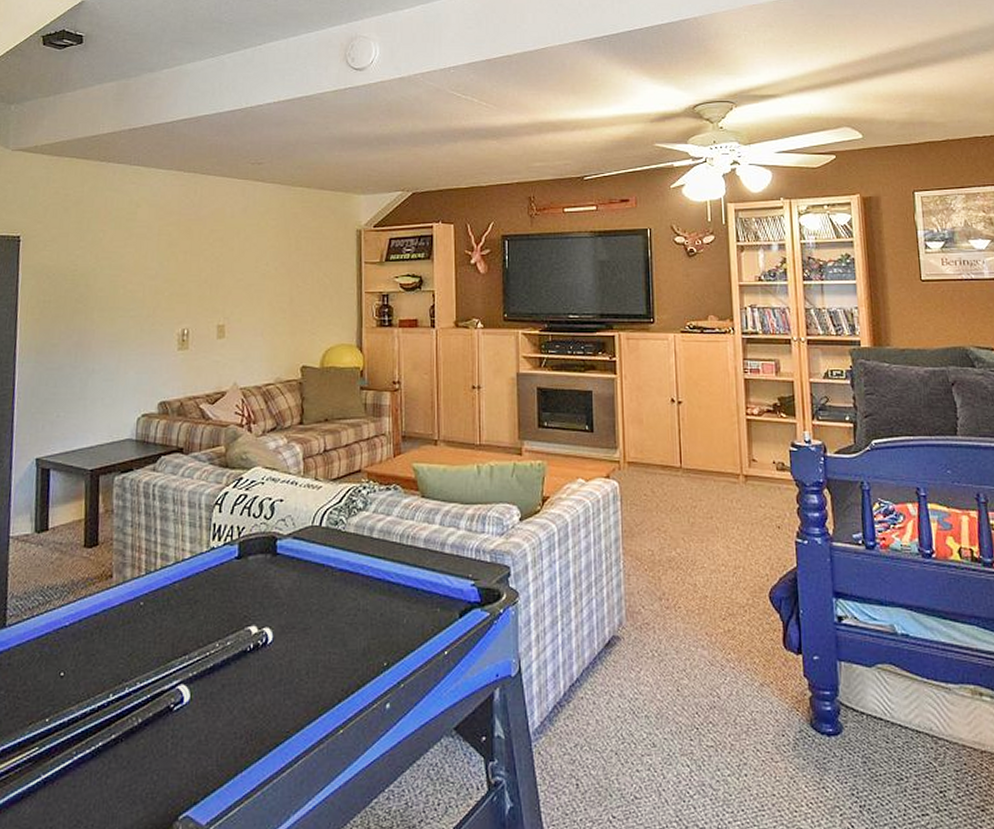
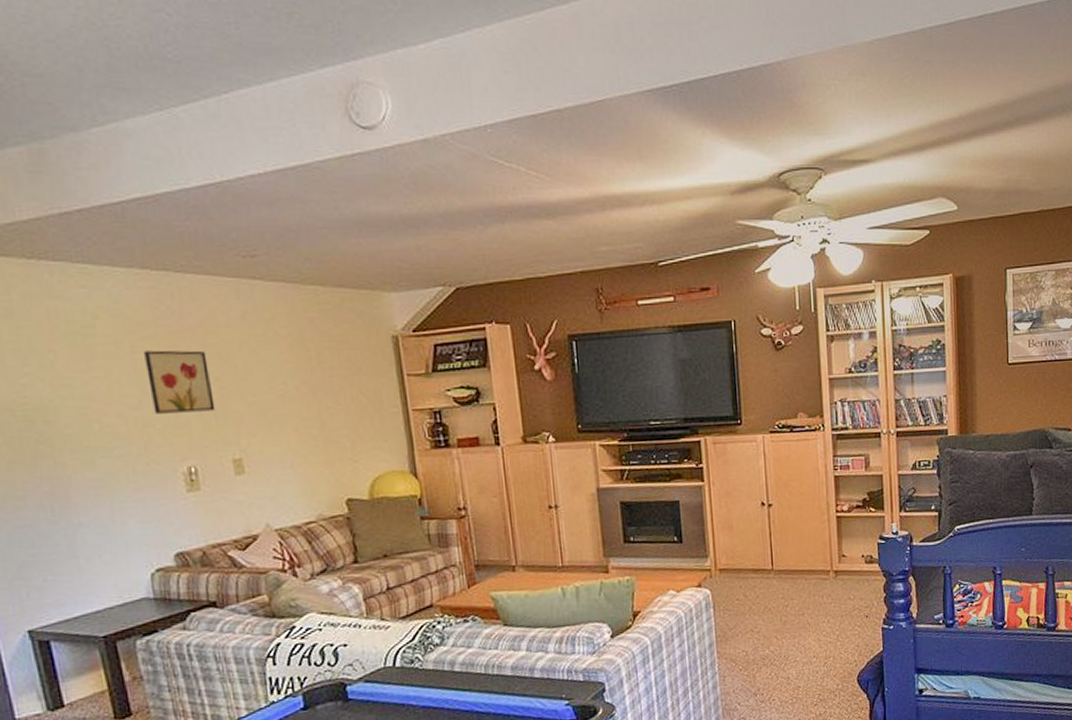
wall art: none [166,233,213,284] -> present [144,350,216,414]

